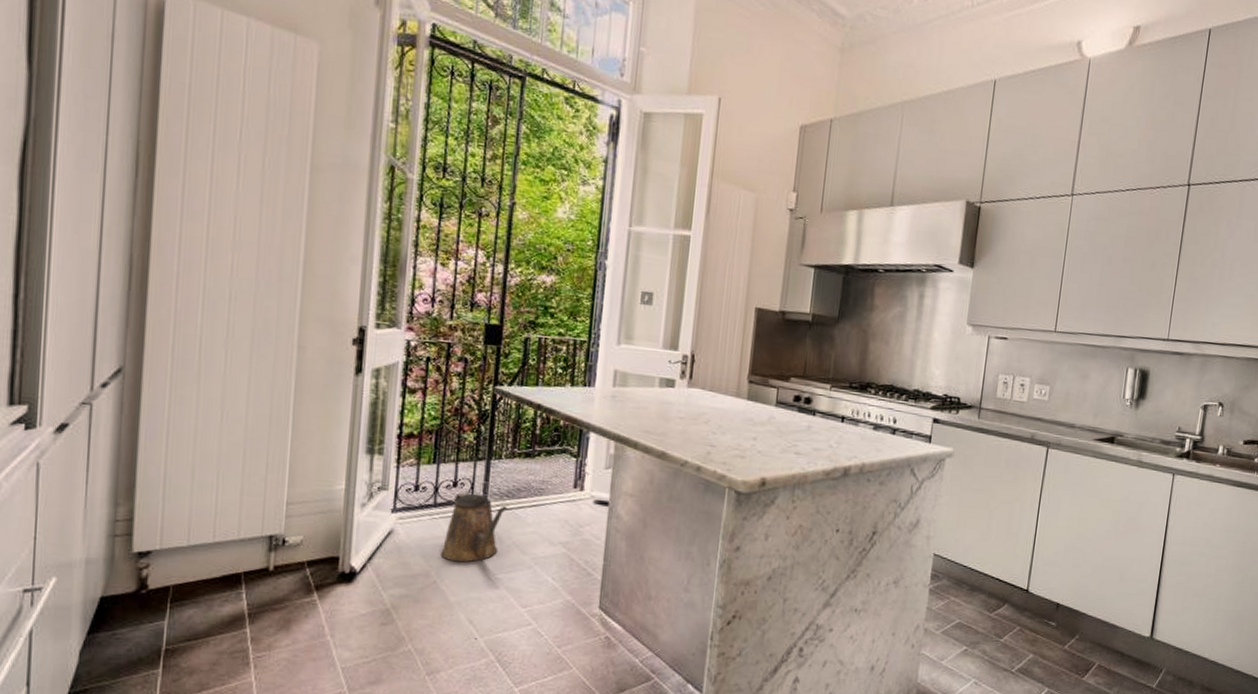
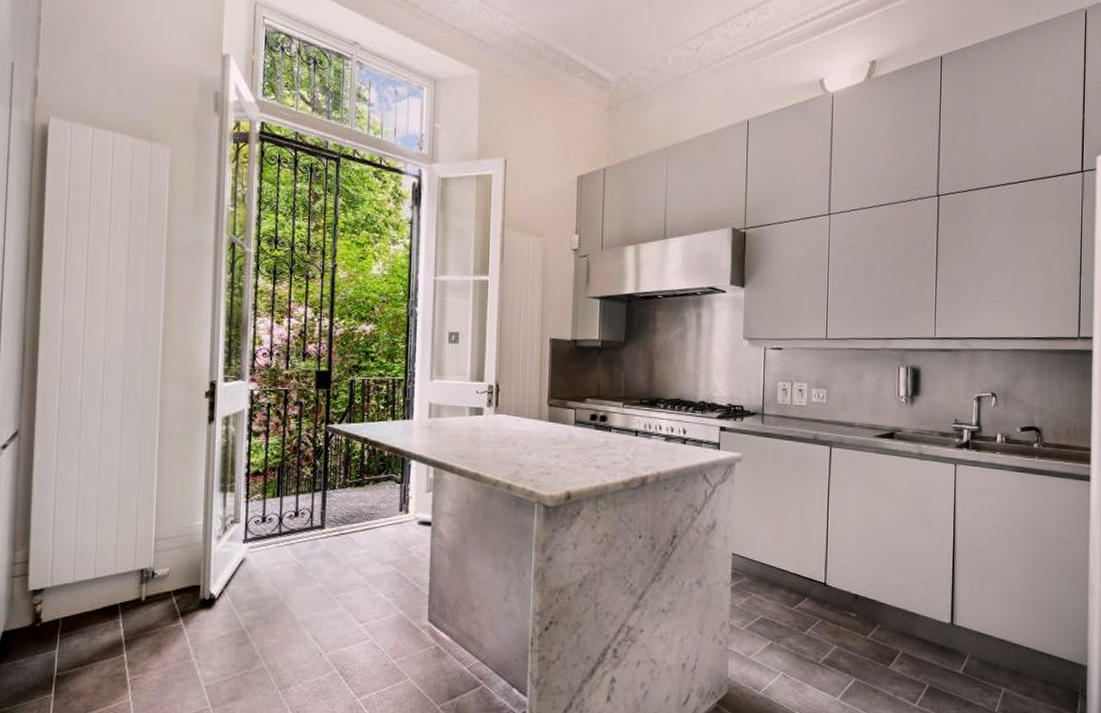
watering can: present [440,491,507,563] -> none [287,520,342,585]

